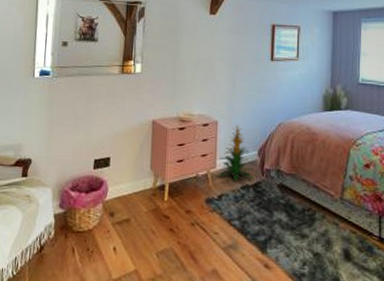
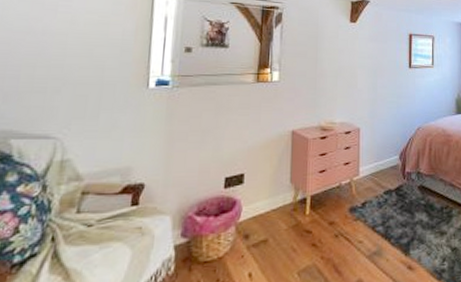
indoor plant: present [218,124,253,181] -> none [361,130,395,187]

